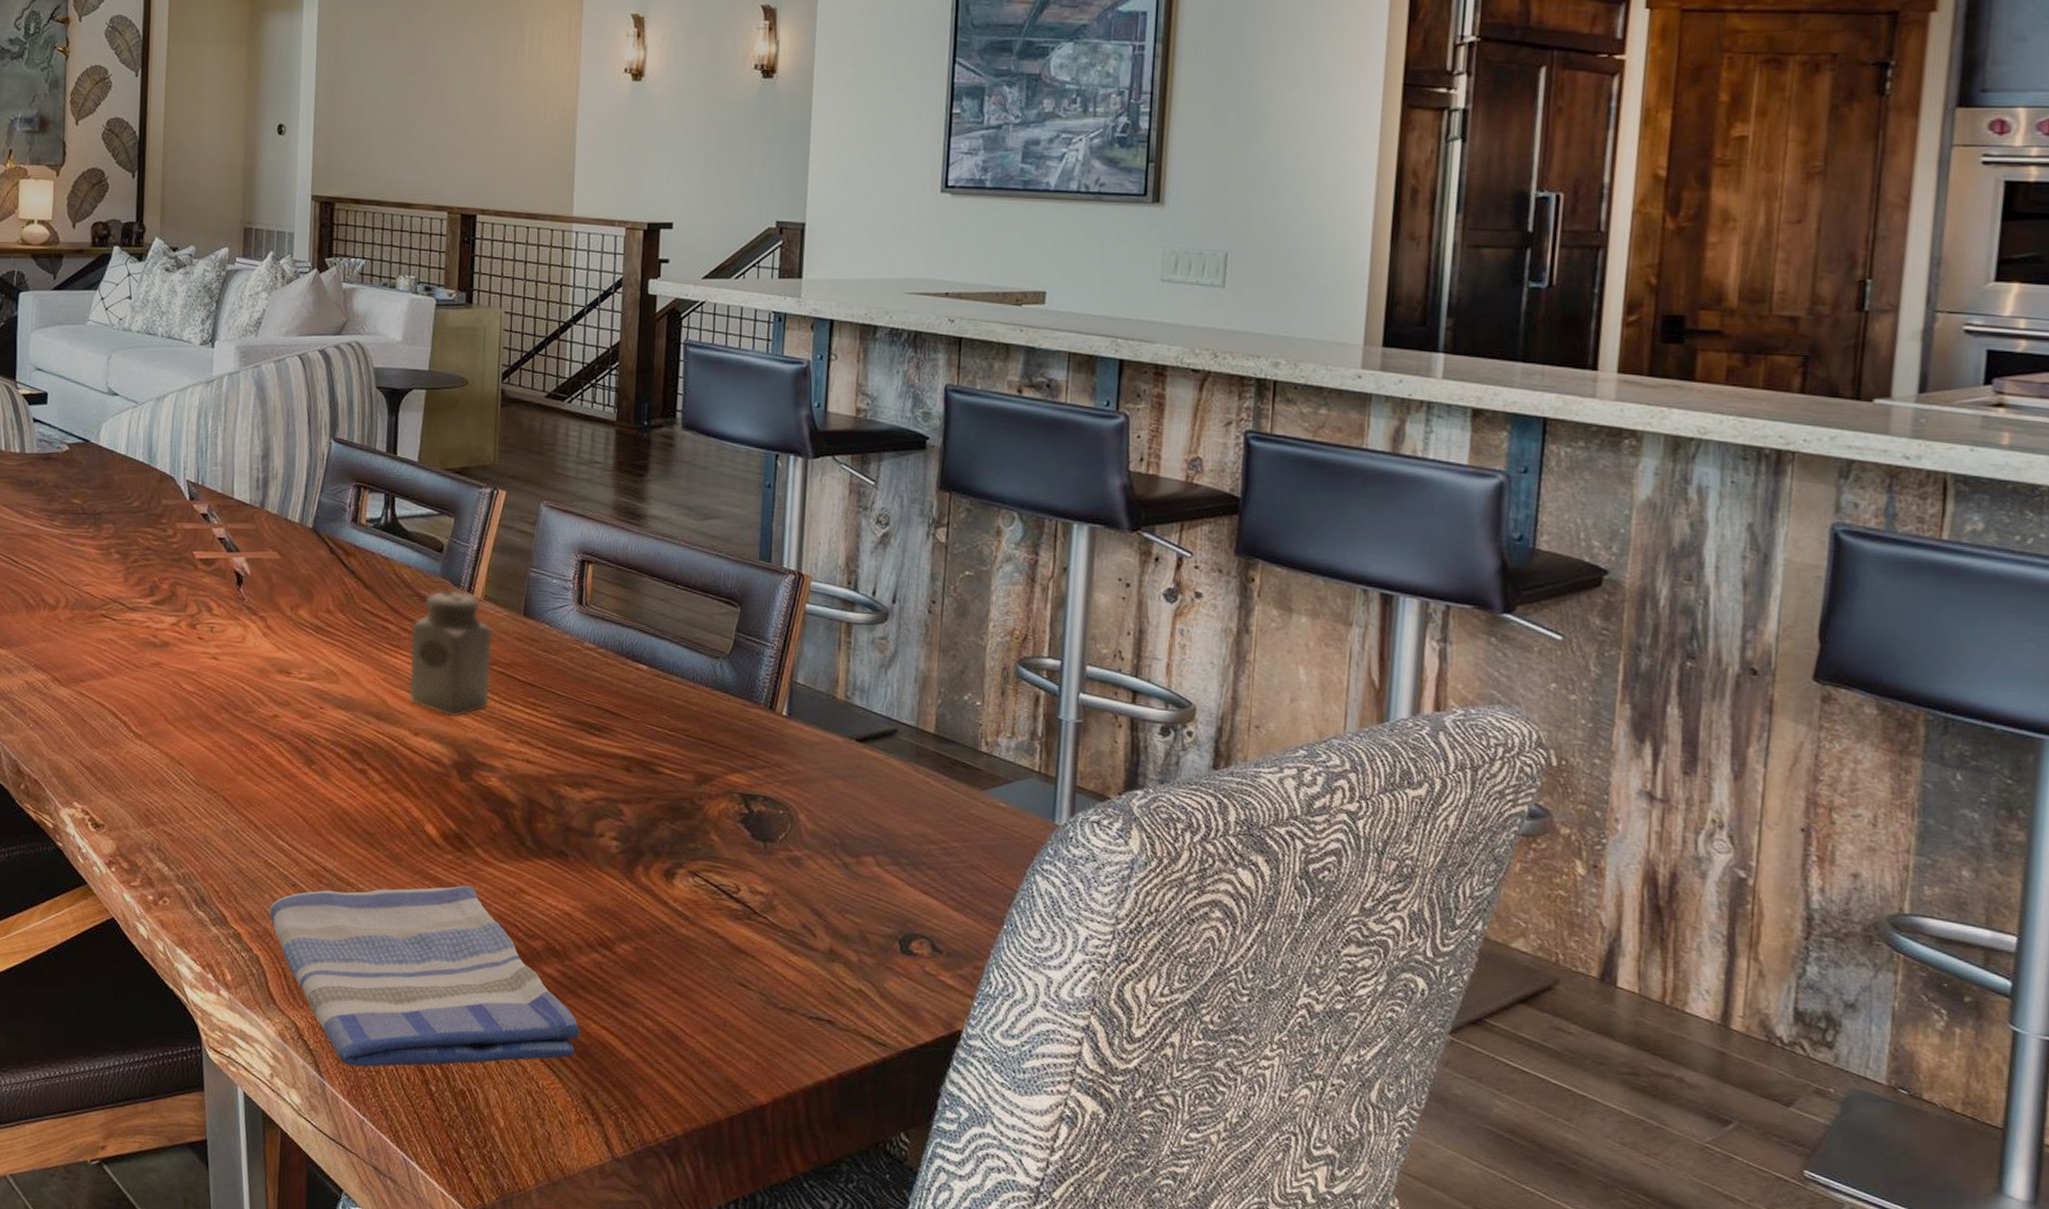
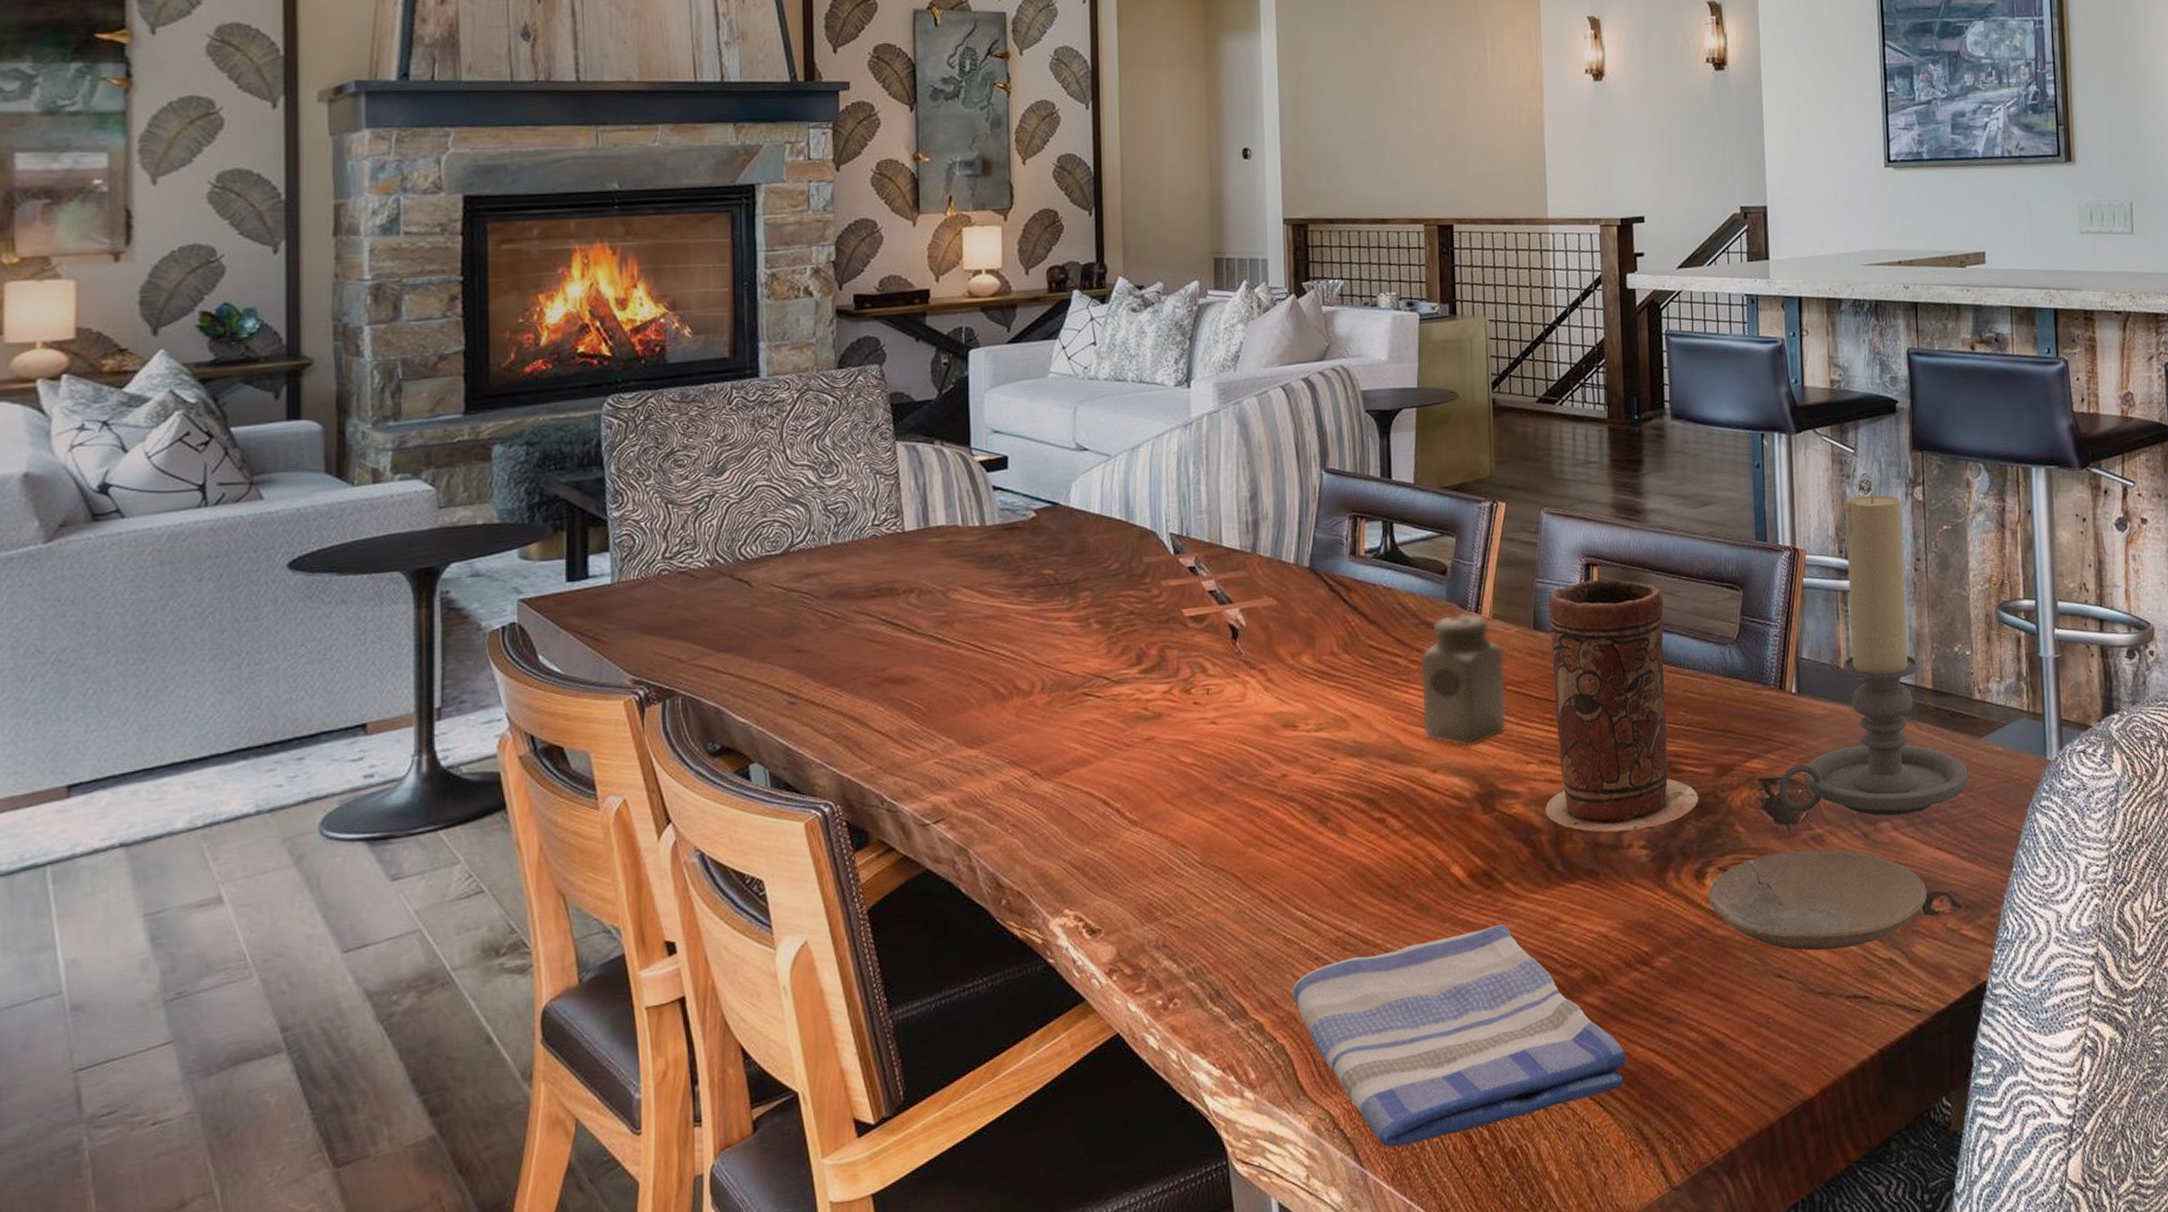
vase: none [520,576,676,821] -> present [1545,579,1699,832]
plate: none [676,867,907,971] -> present [1708,849,1927,951]
candle holder: none [758,527,965,853] -> present [1778,492,1968,816]

